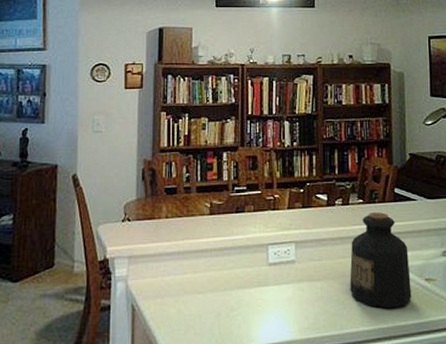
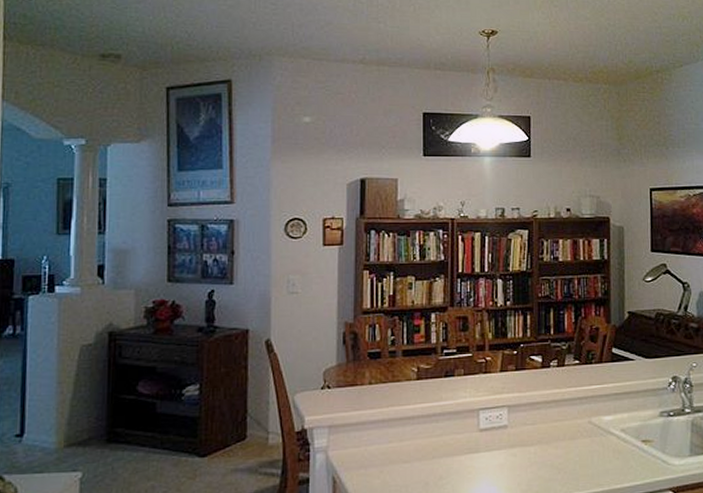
bottle: present [350,213,412,309] -> none [564,373,628,472]

